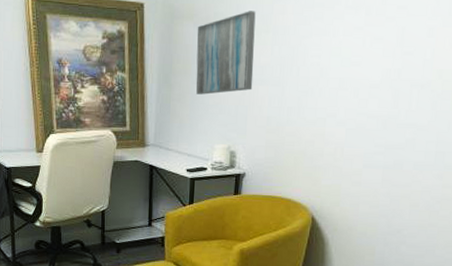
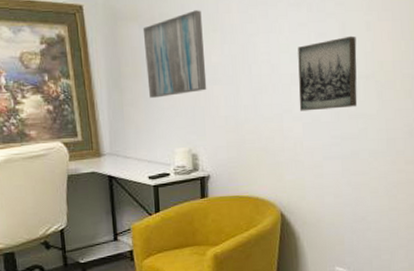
wall art: none [344,41,416,117] -> present [298,36,357,111]

